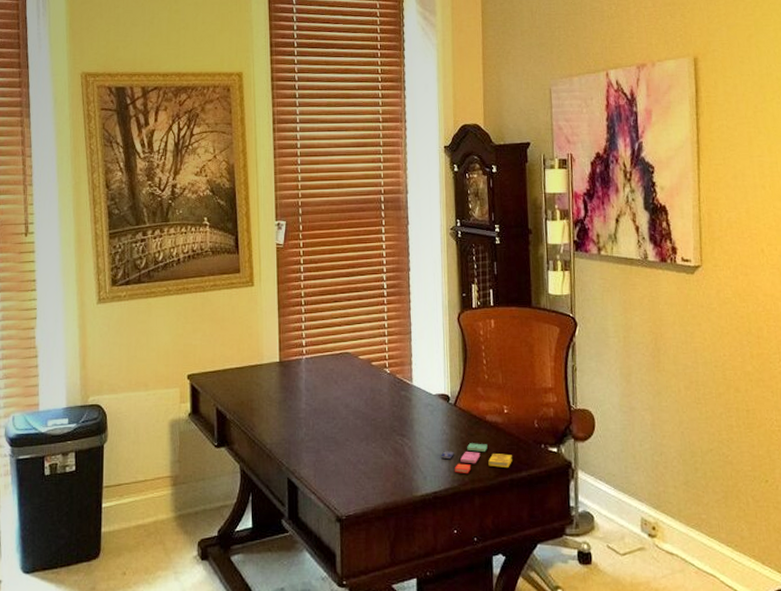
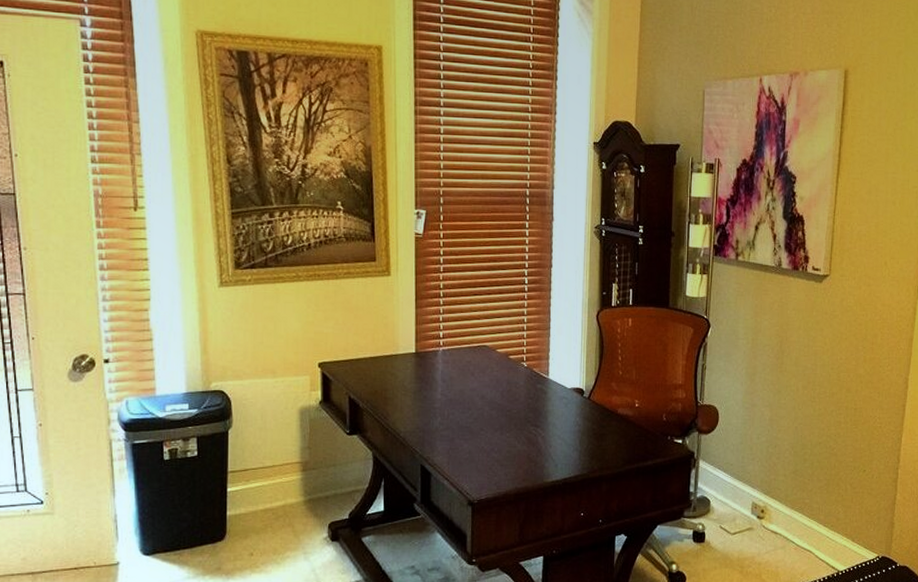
books: present [440,443,512,474] -> none [572,434,640,463]

